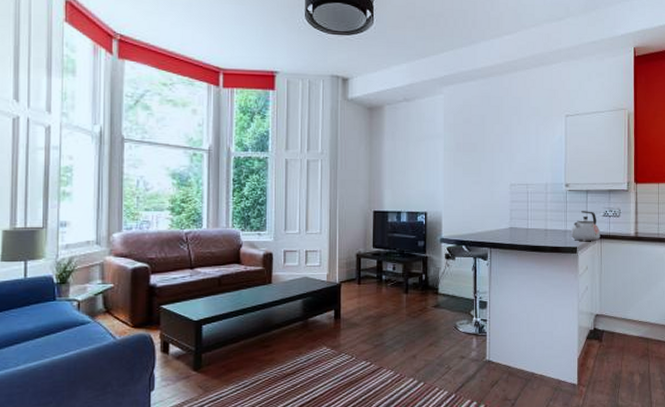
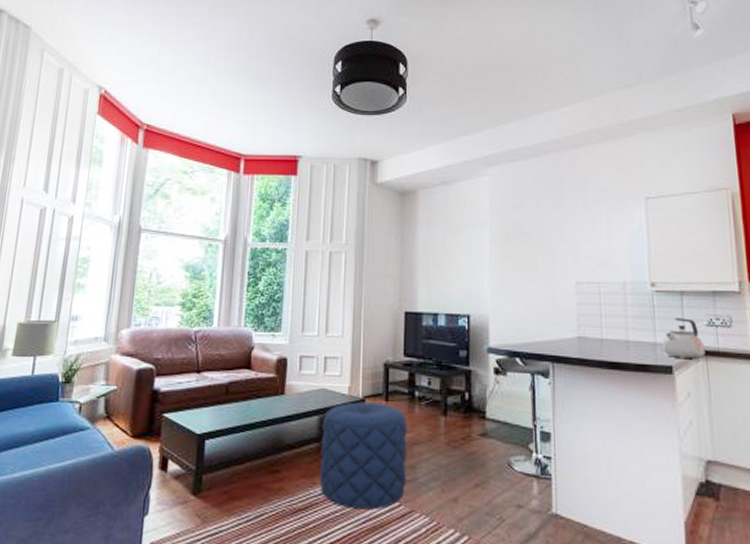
pouf: none [305,286,376,370] -> present [320,402,408,510]

